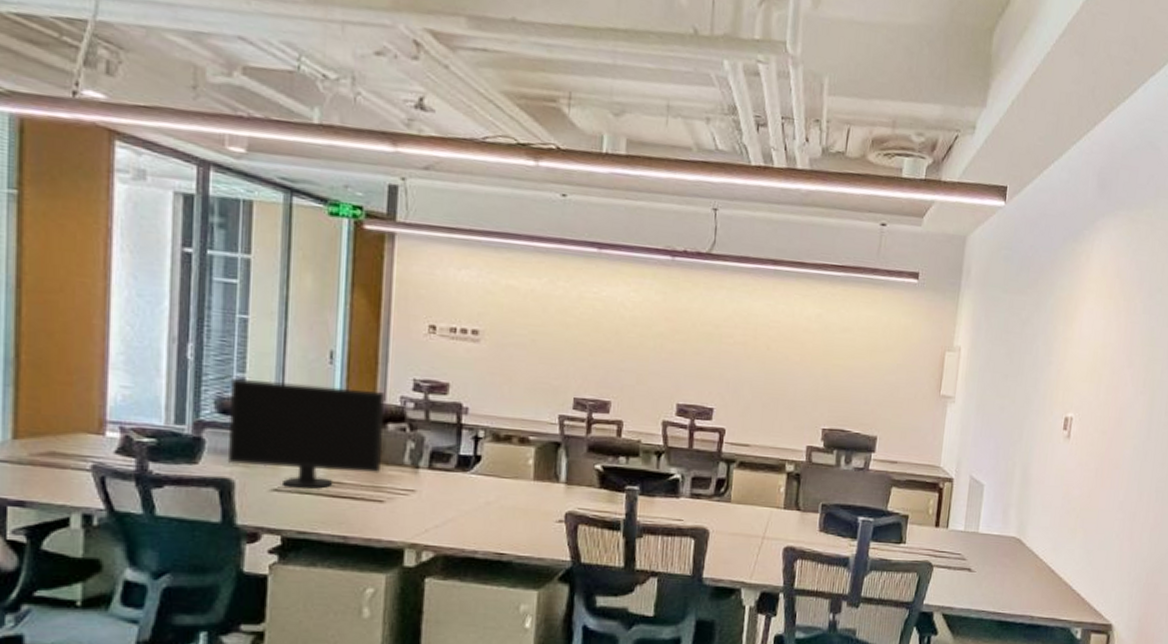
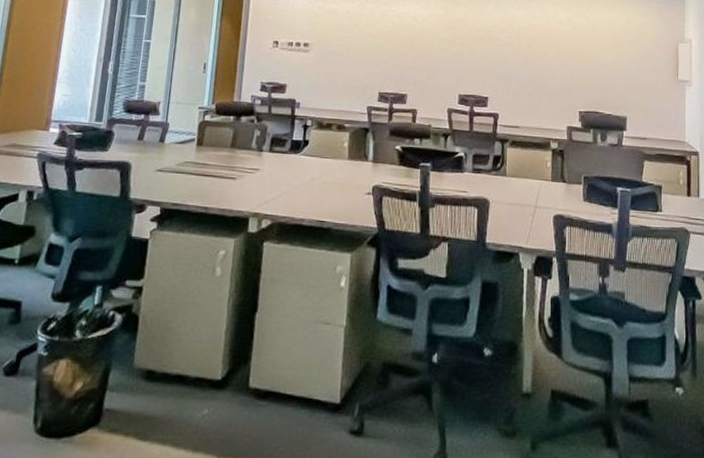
monitor: present [228,379,384,490] -> none [129,86,240,170]

